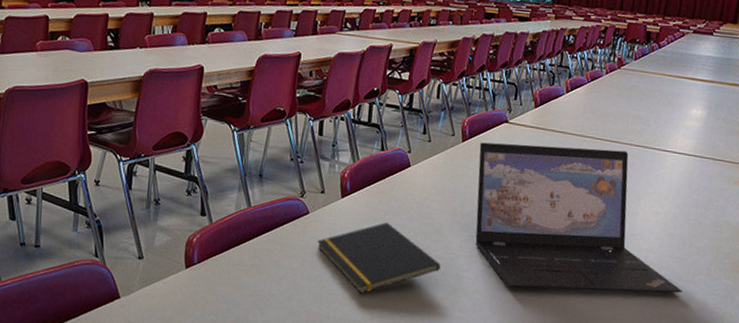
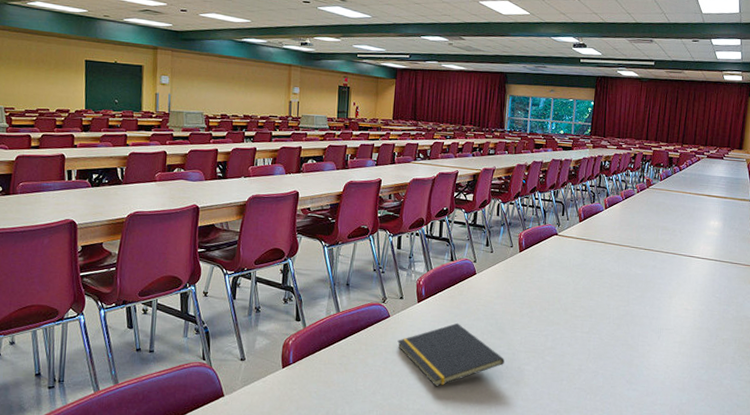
laptop: present [475,142,682,293] -> none [533,252,712,380]

